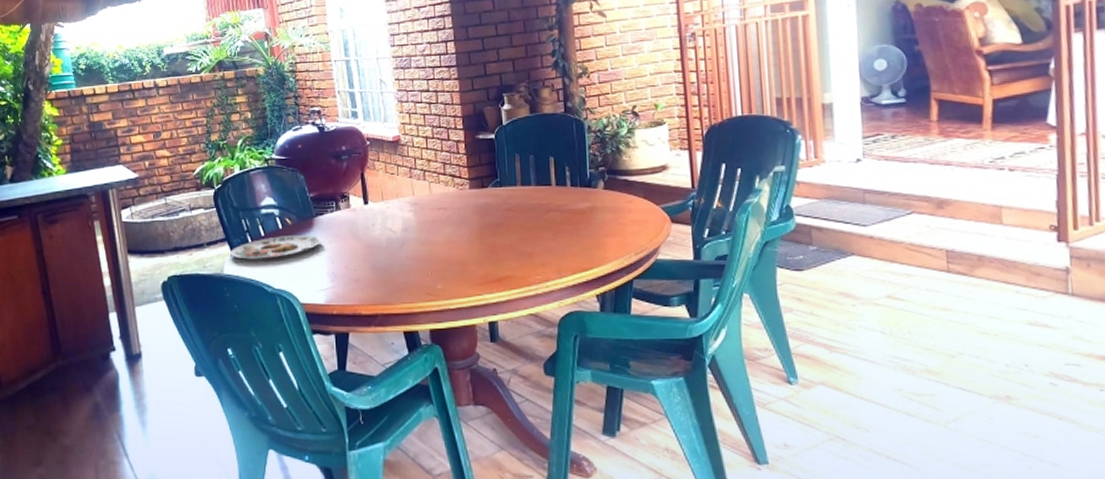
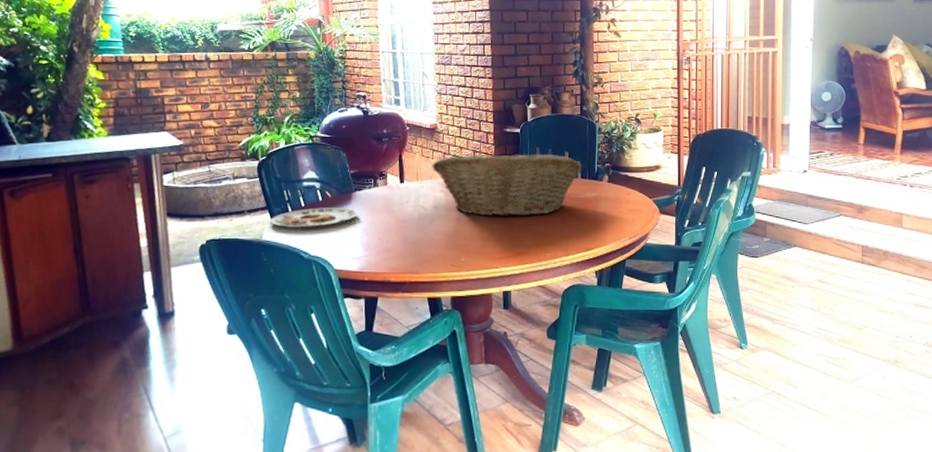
fruit basket: none [397,160,572,237] -> present [432,152,582,217]

